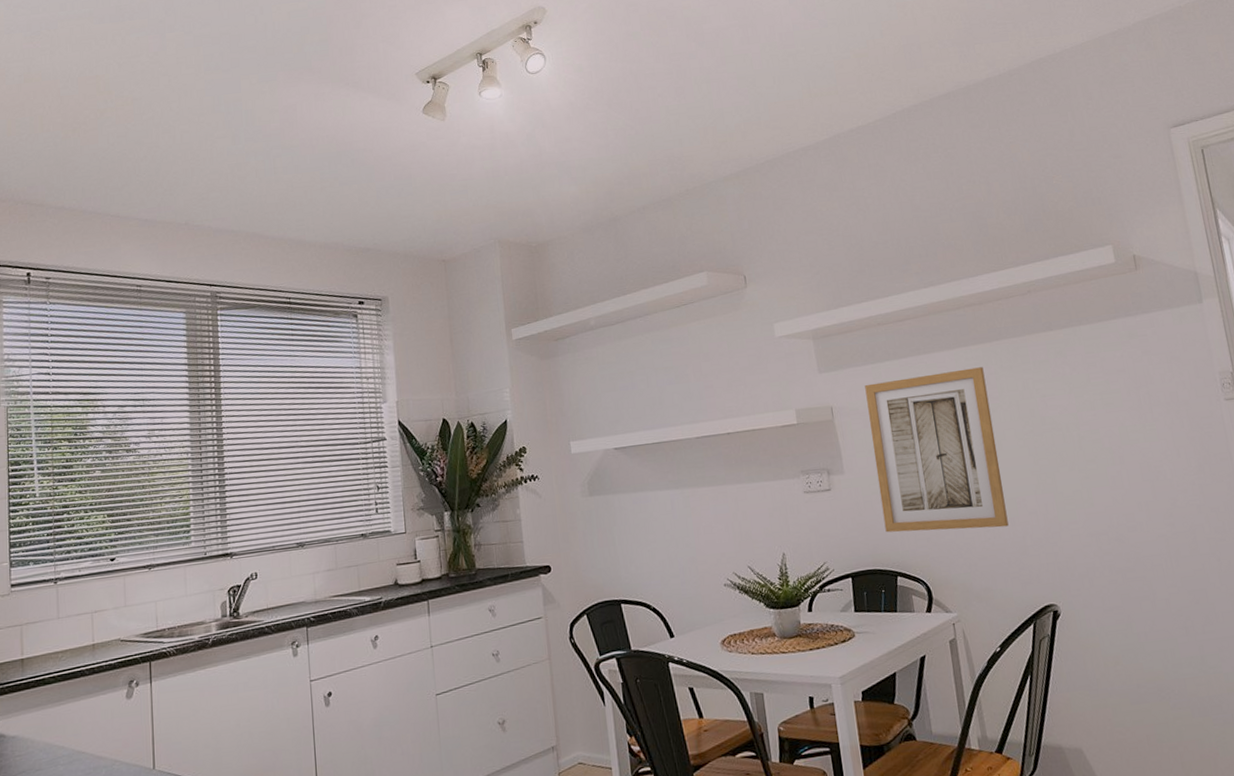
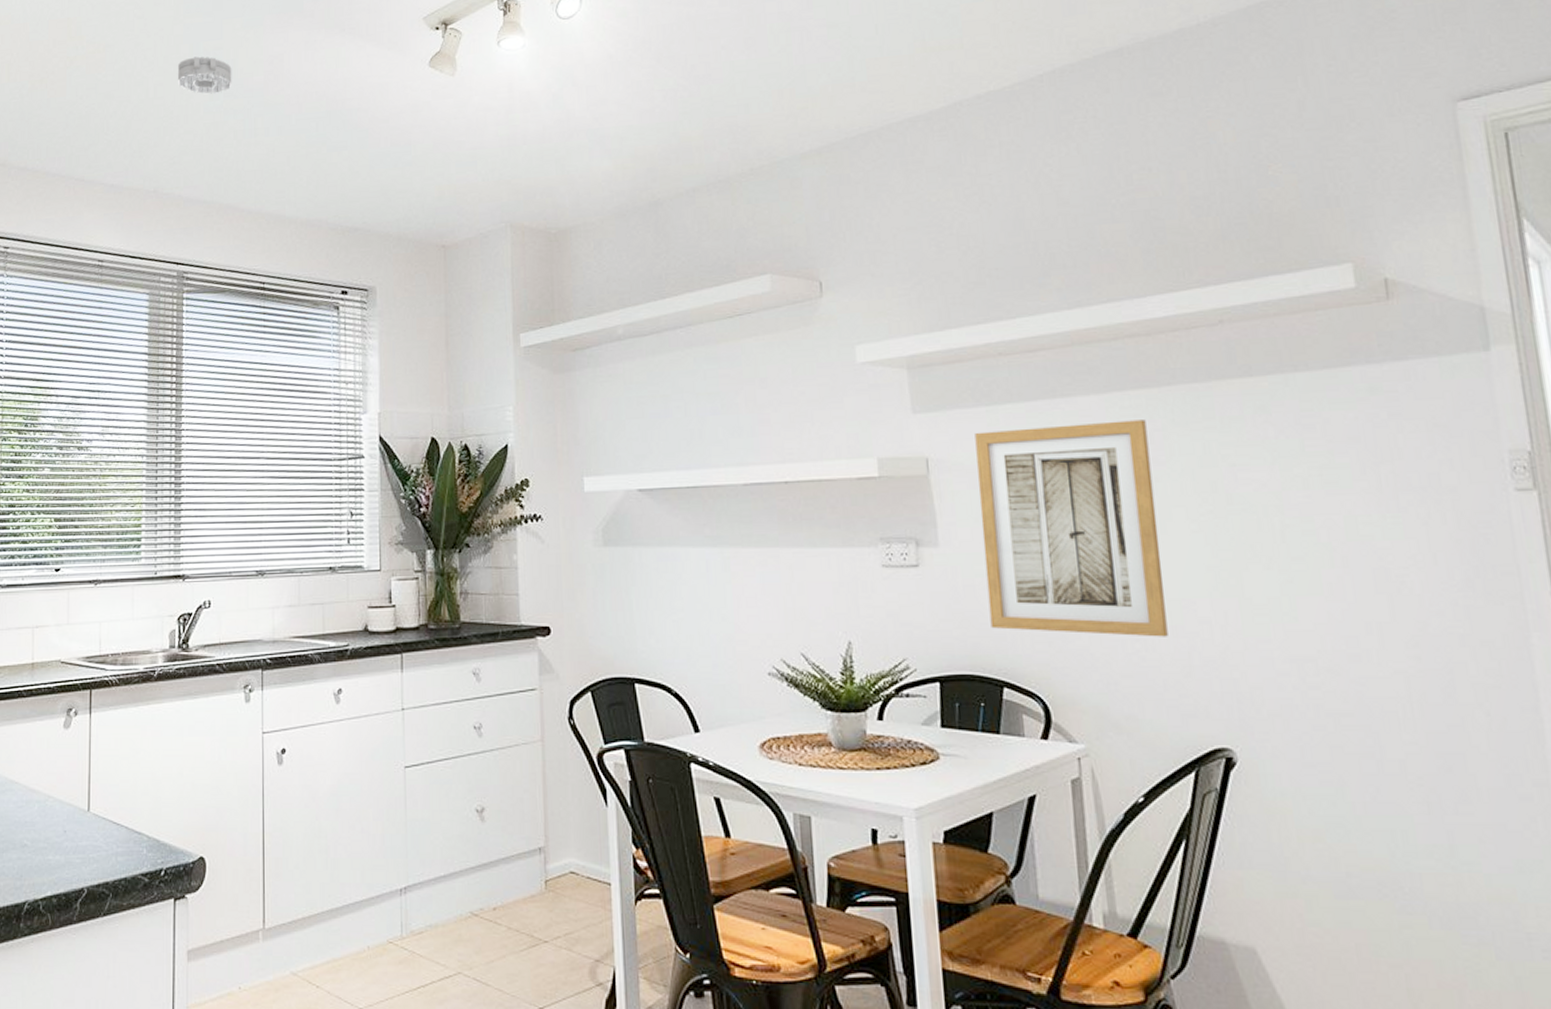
smoke detector: none [201,107,252,140] -> present [177,56,232,95]

